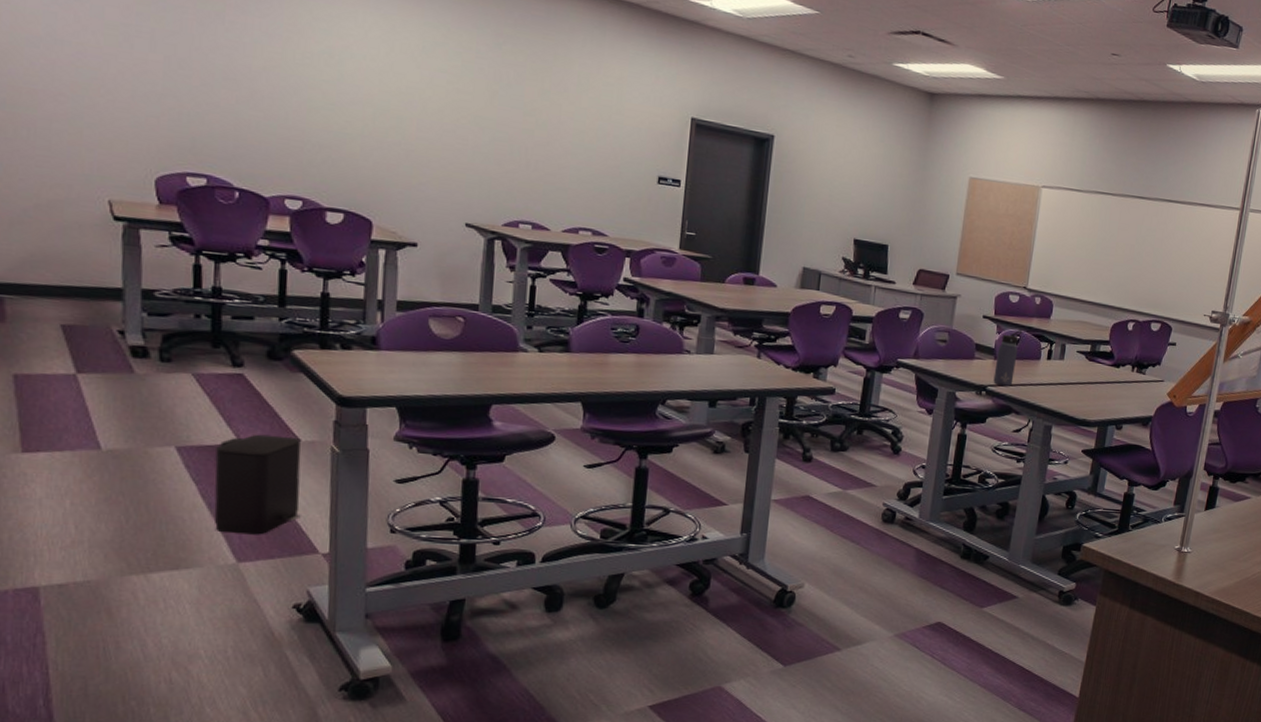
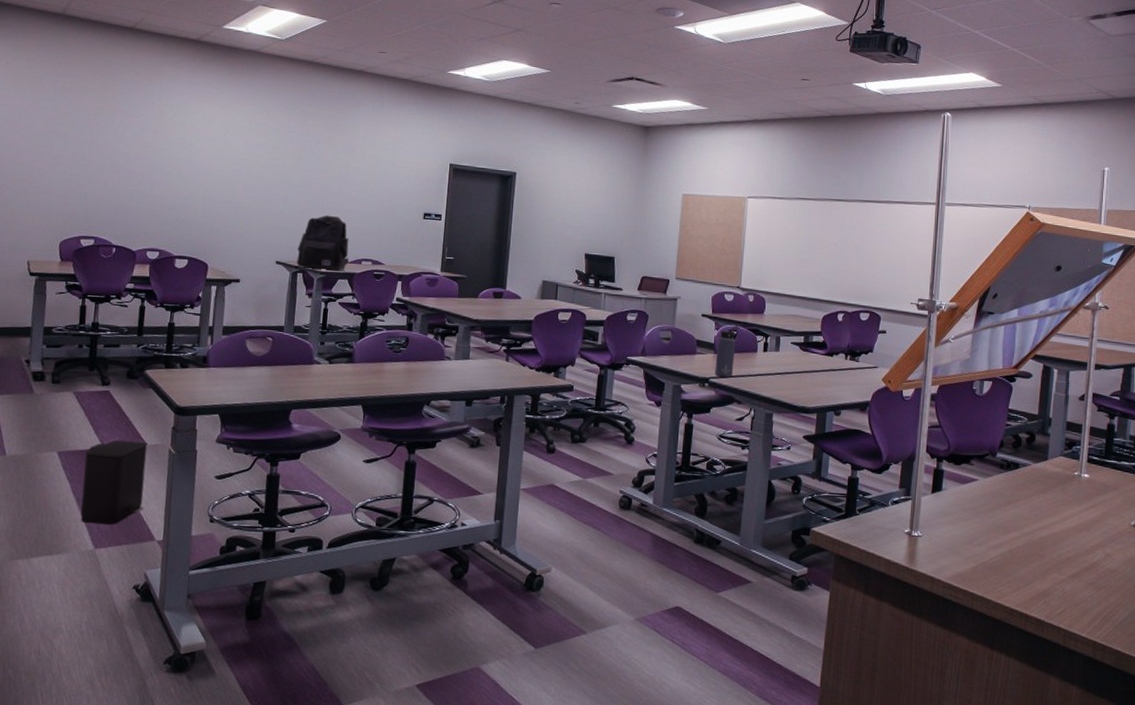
backpack: none [493,169,563,241] -> present [296,215,350,271]

